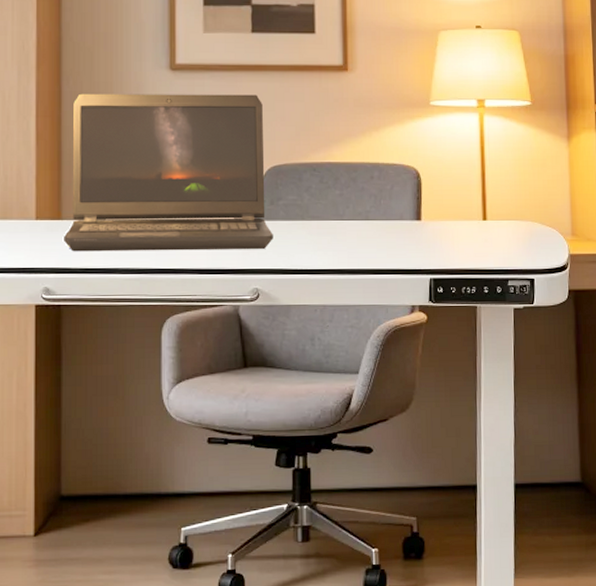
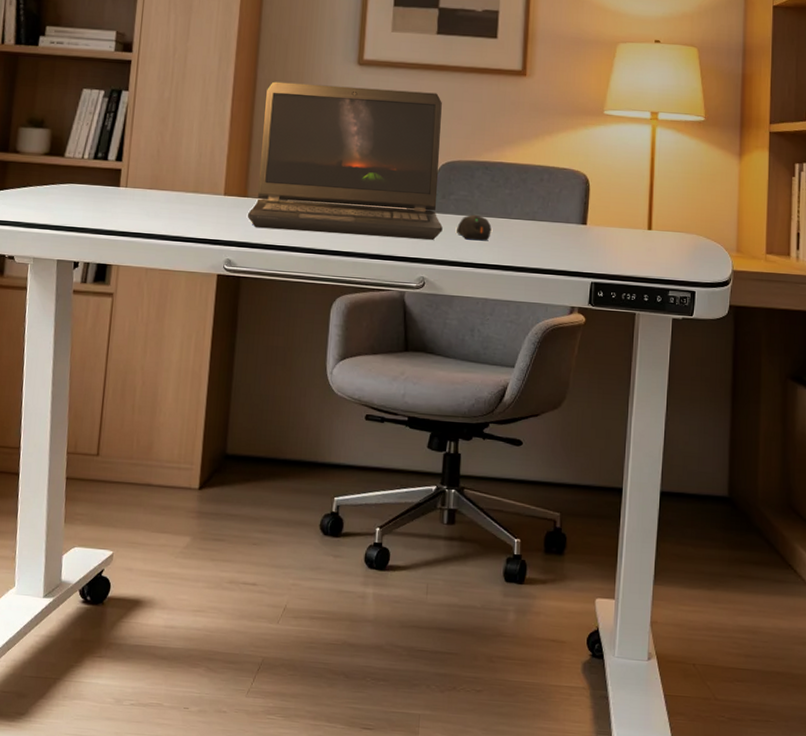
computer mouse: none [287,218,324,246] -> present [455,214,492,241]

